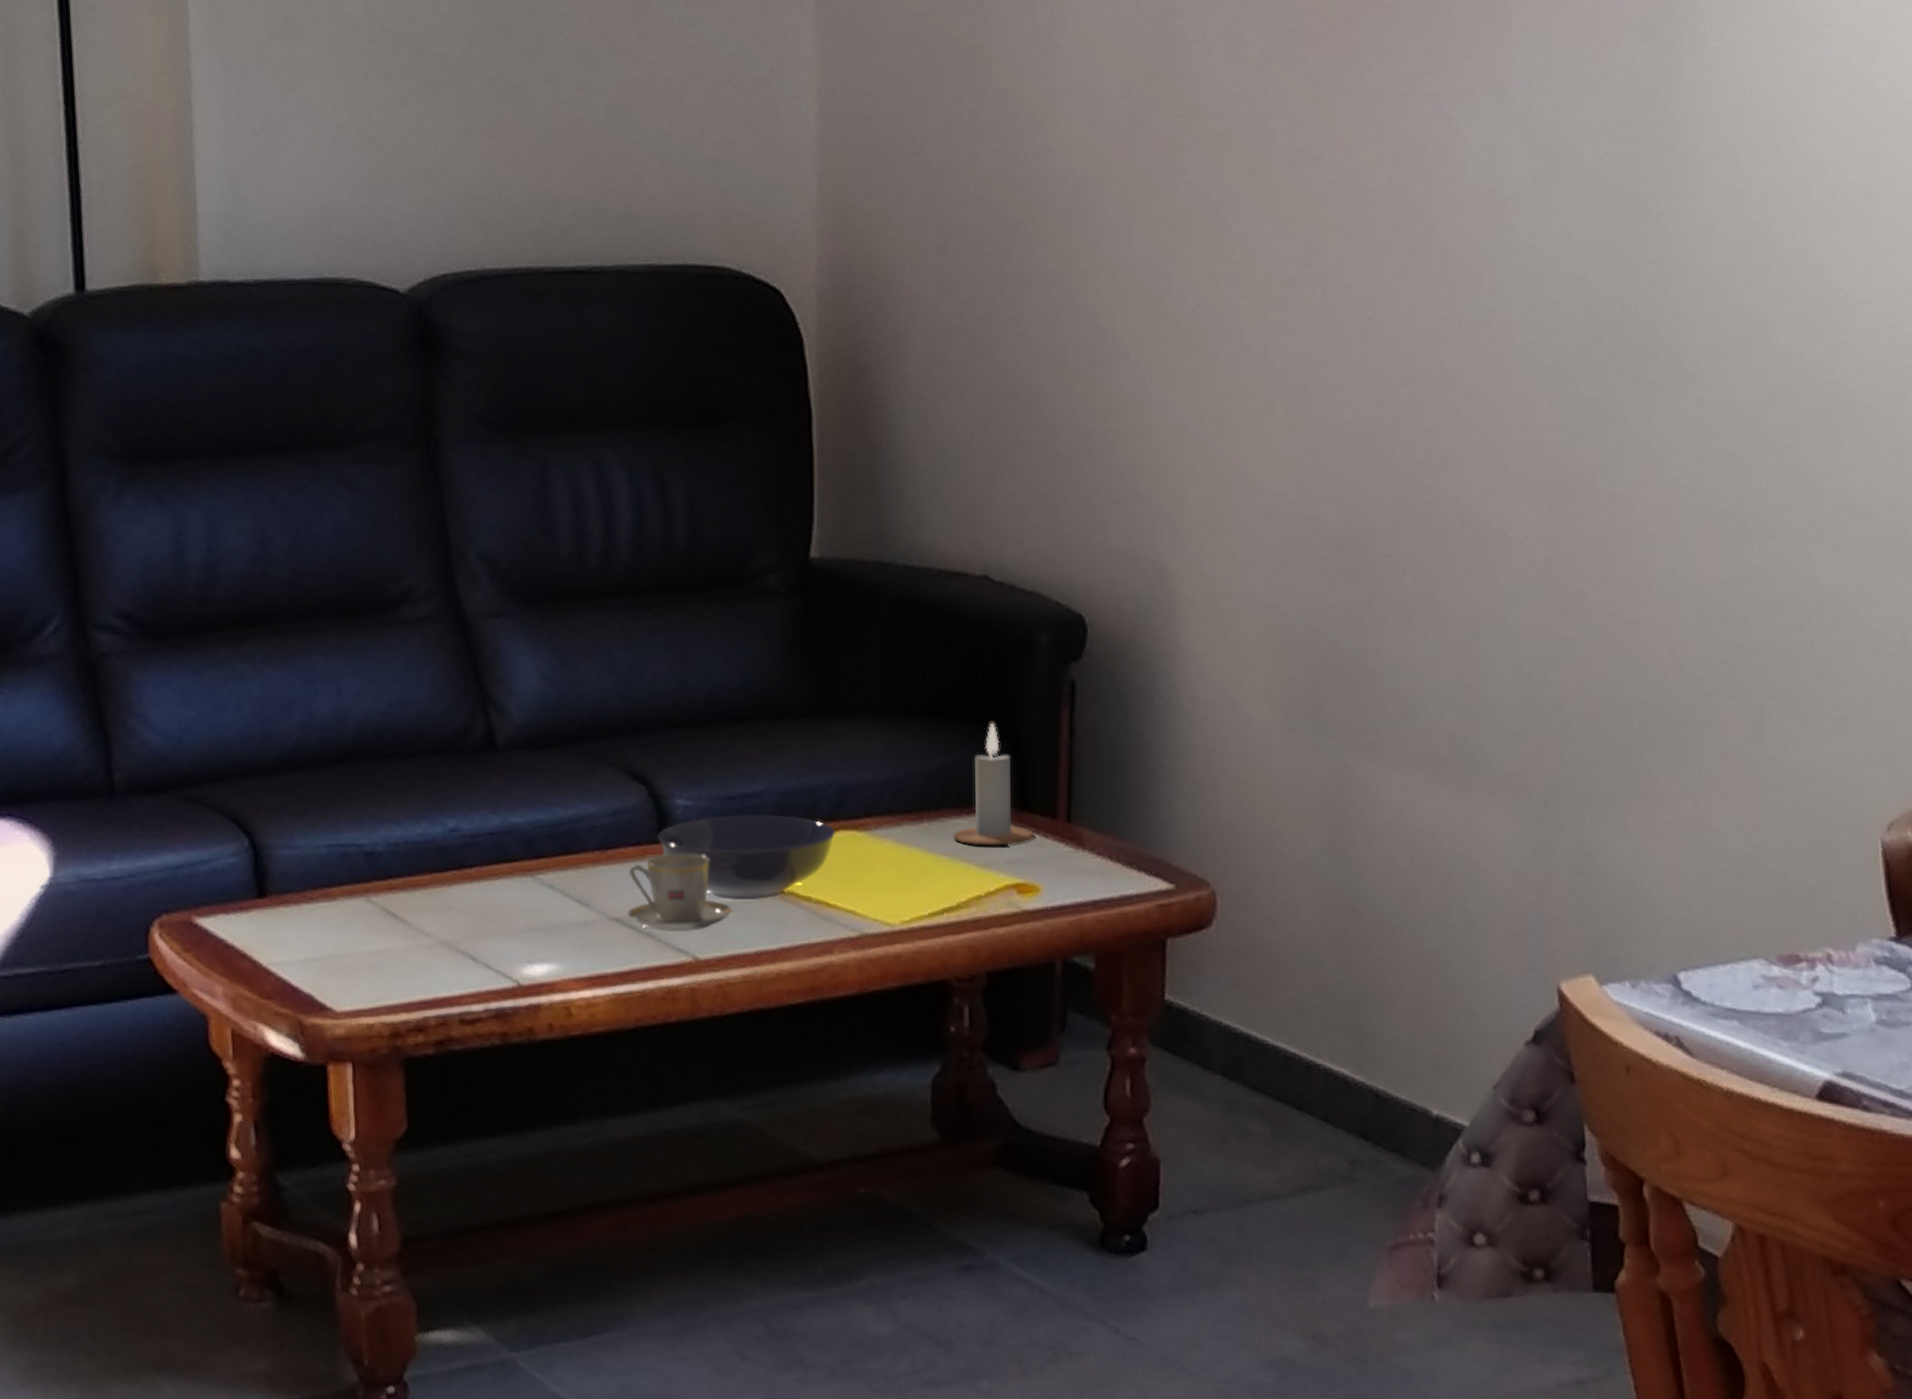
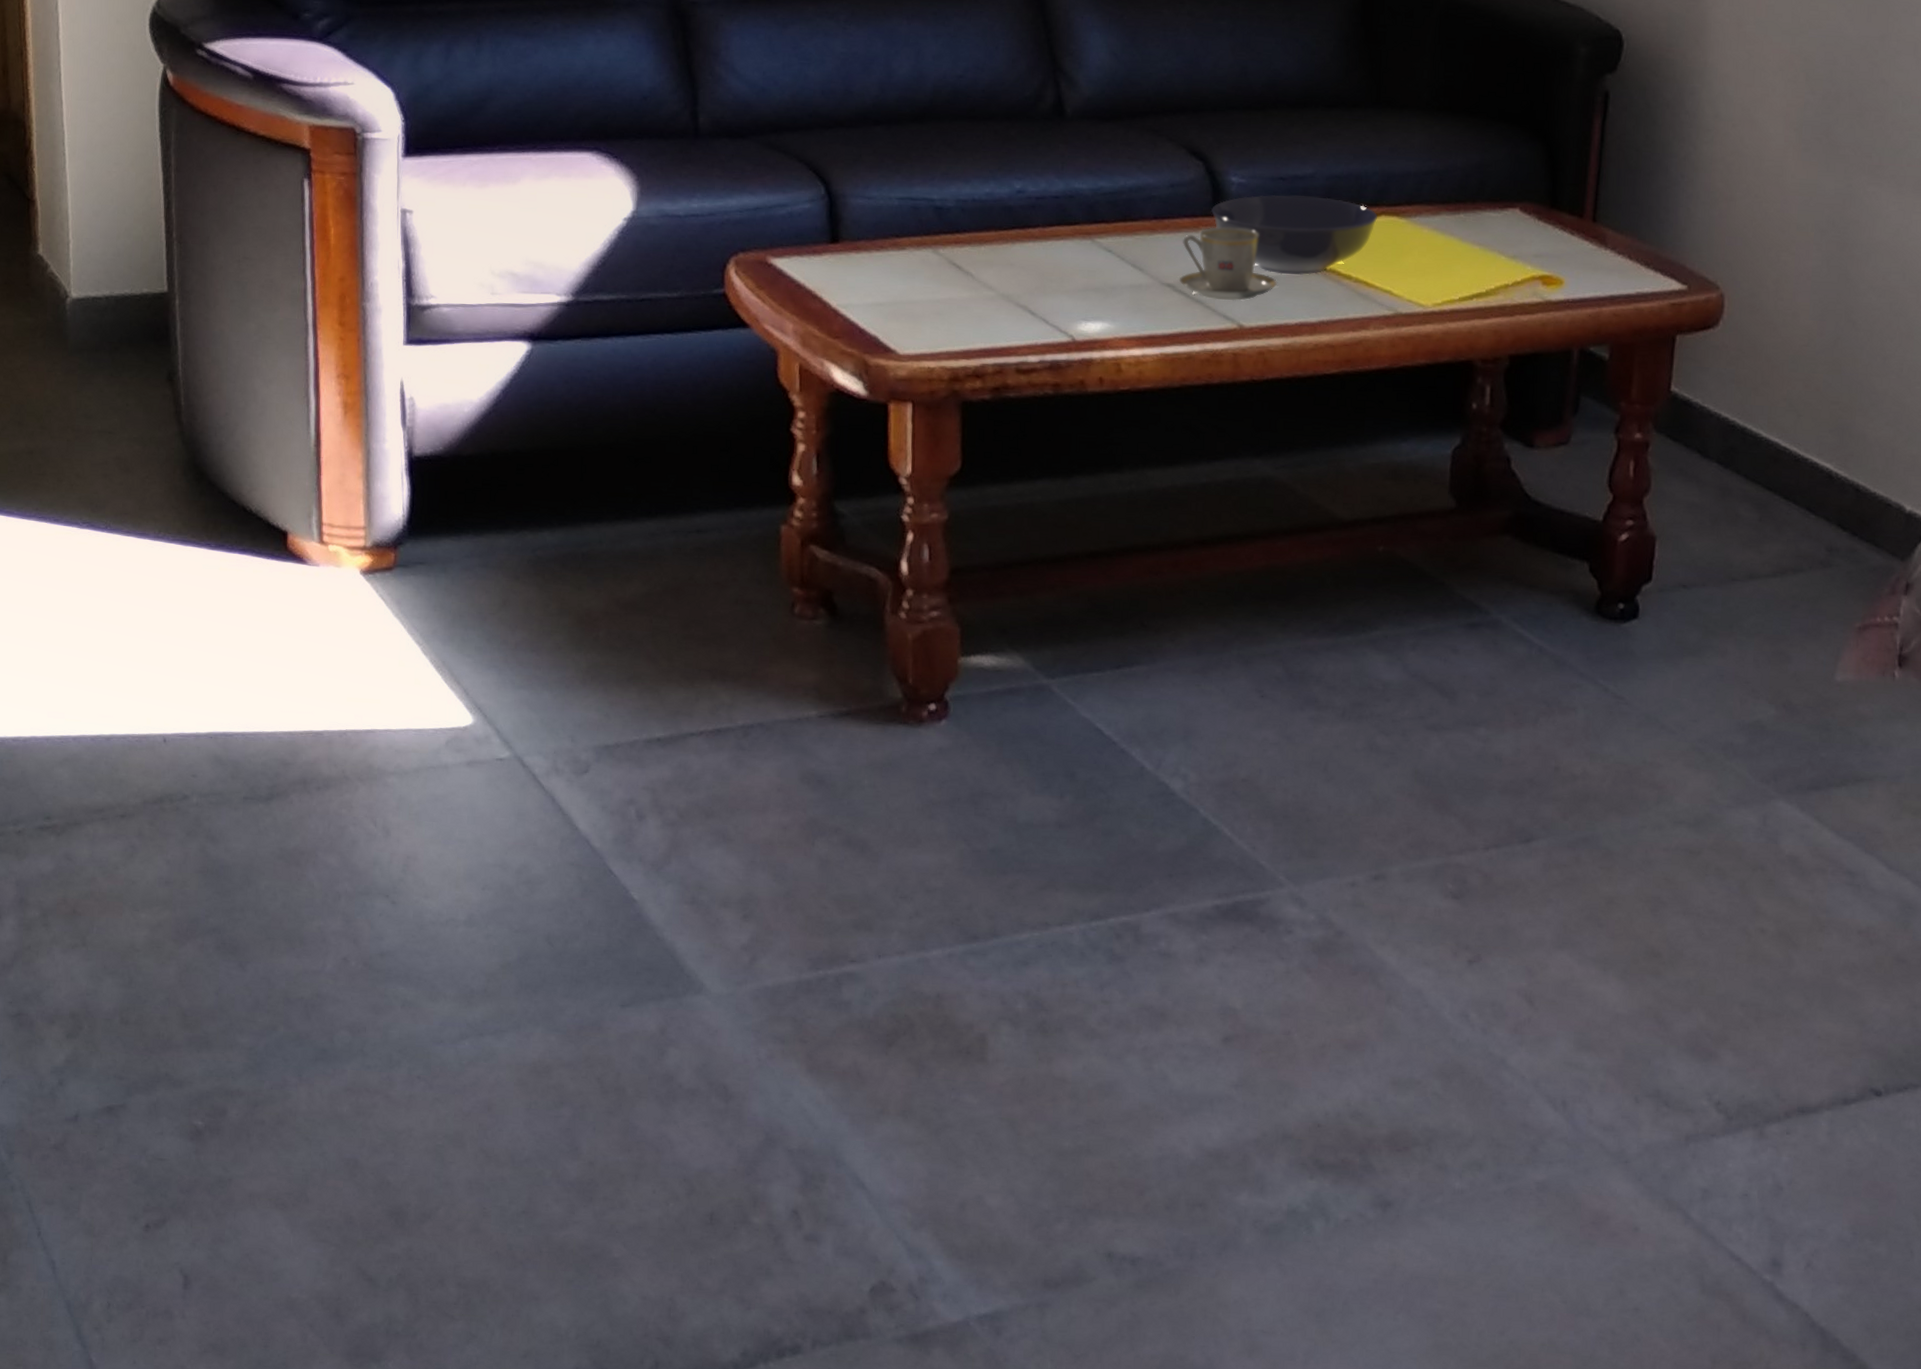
candle: present [952,723,1035,846] -> none [1486,125,1562,240]

